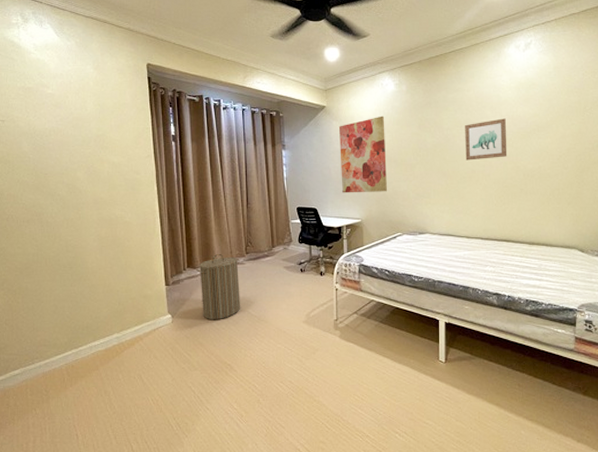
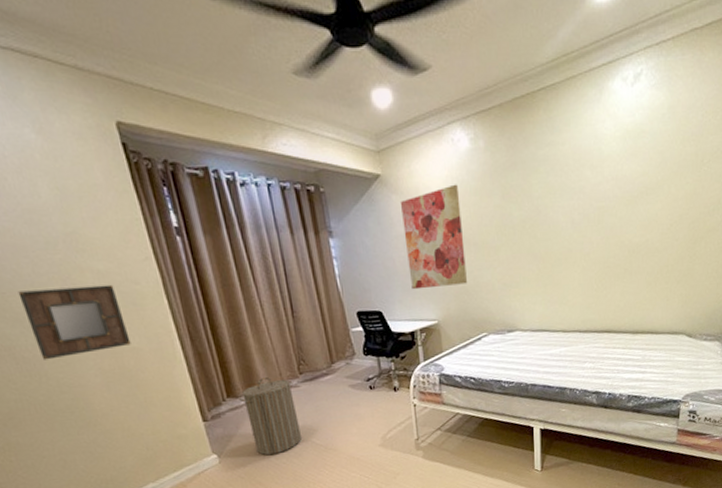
home mirror: none [56,173,125,225] -> present [18,284,131,360]
wall art: present [465,118,507,161] -> none [559,179,610,238]

